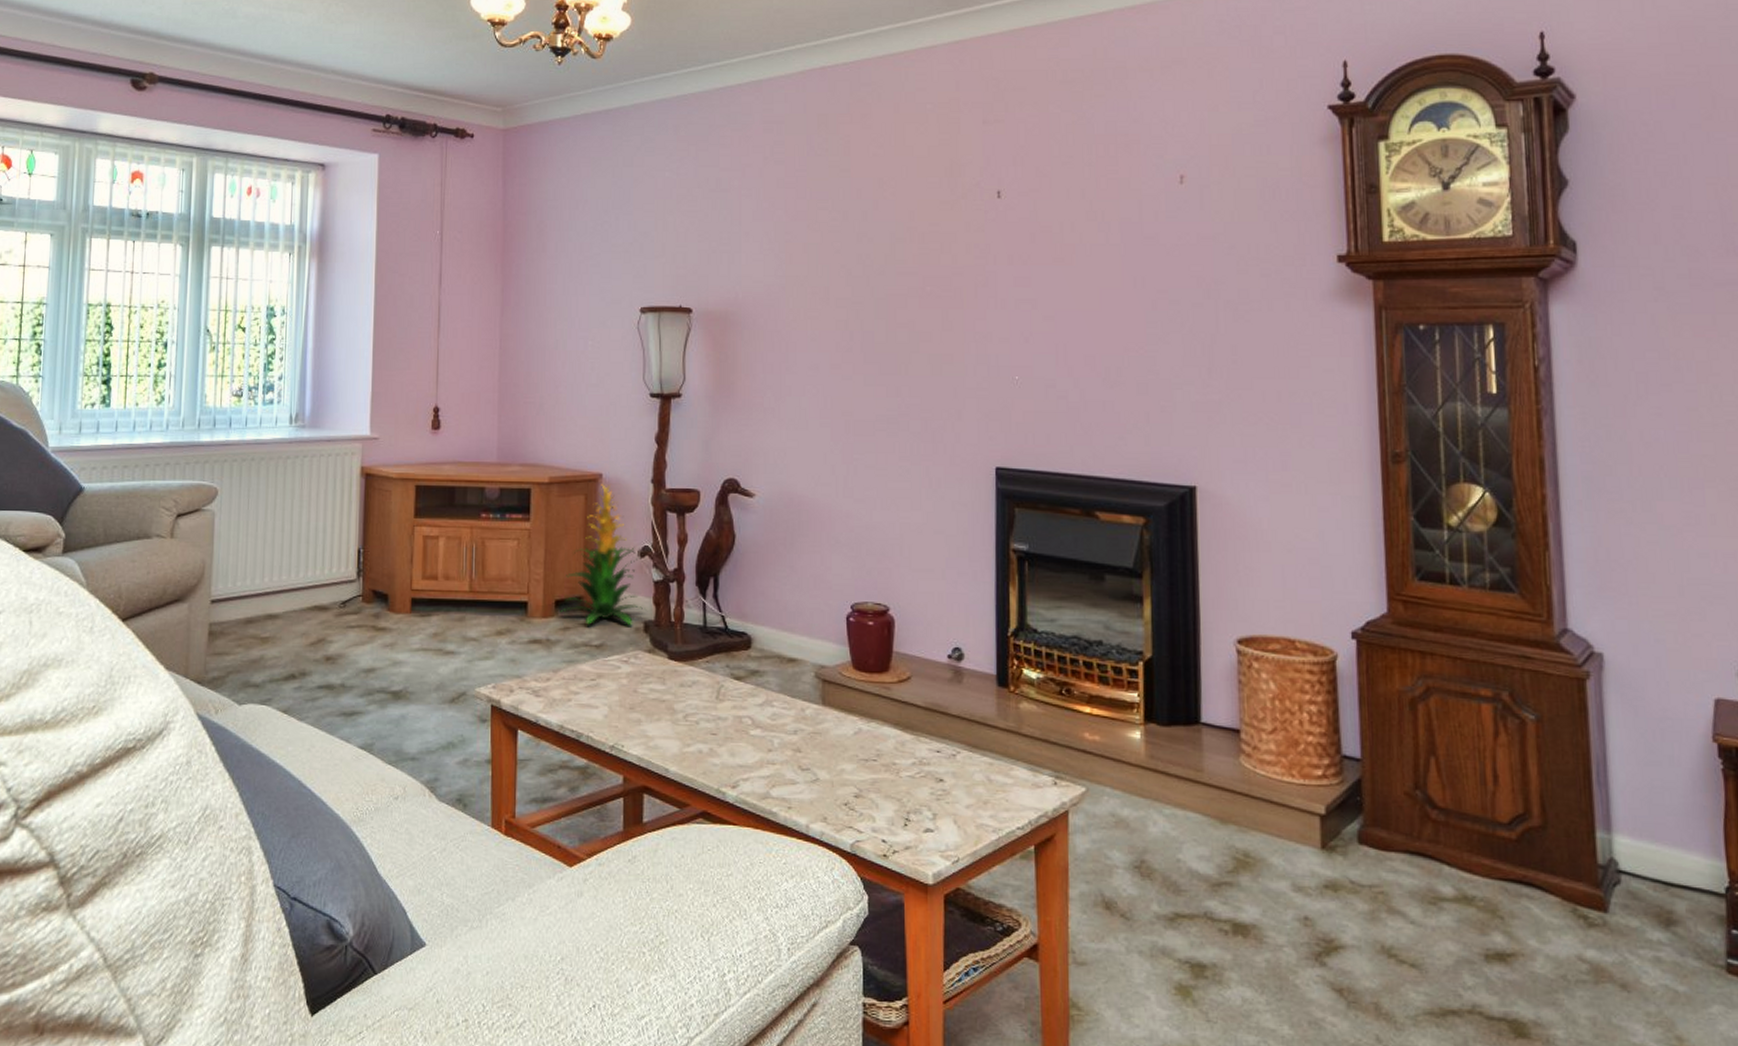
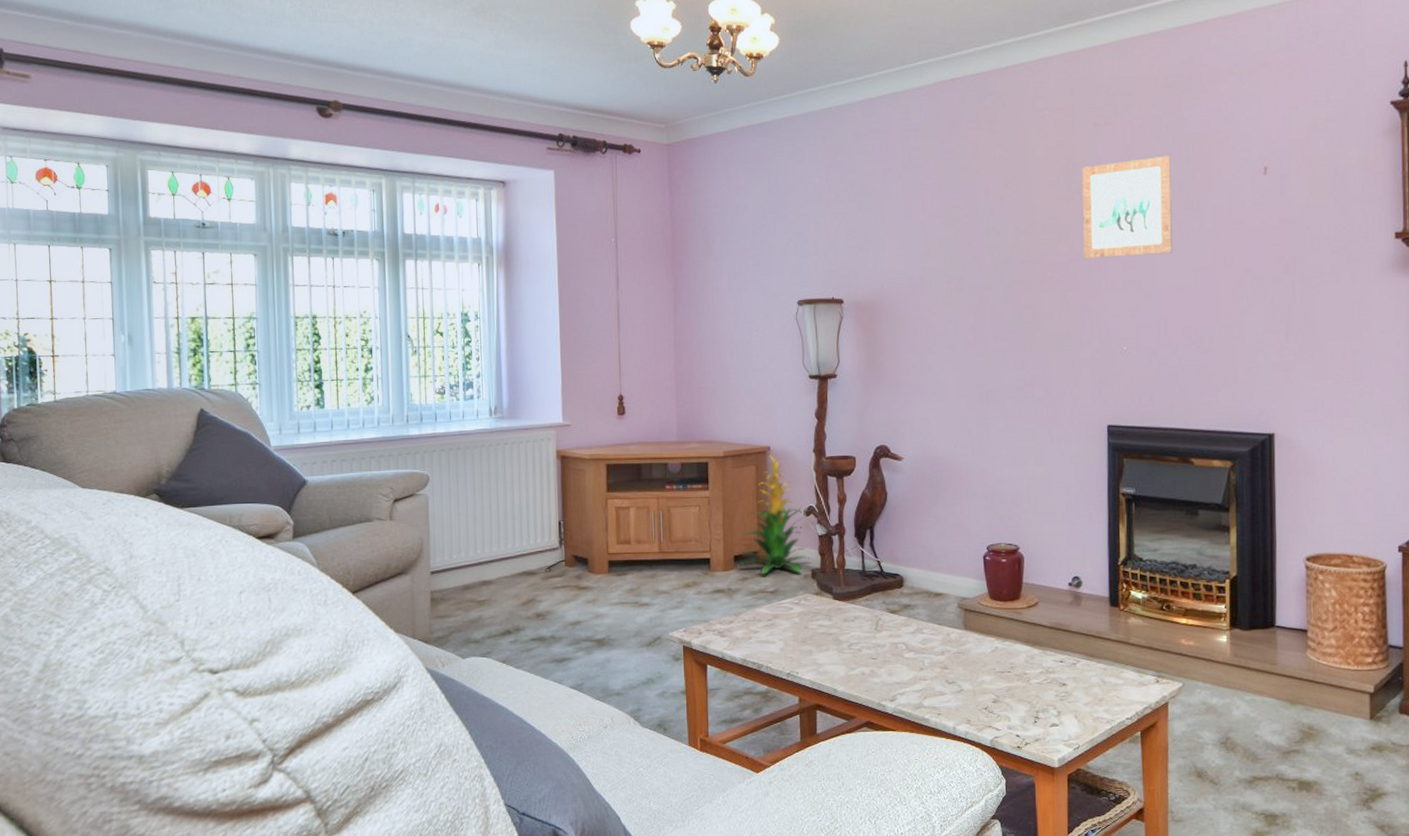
wall art: none [968,158,1073,273] -> present [1082,155,1173,260]

